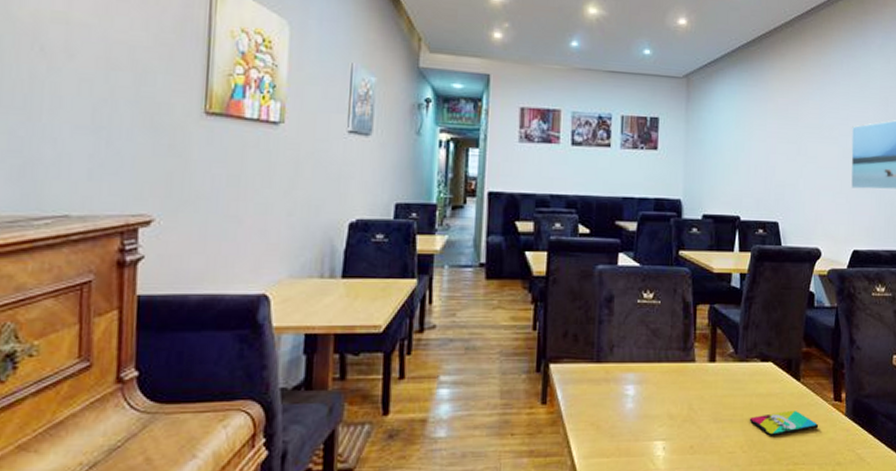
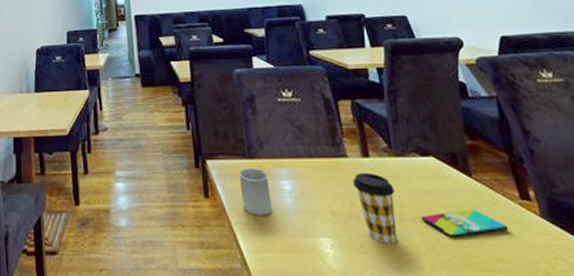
cup: none [582,372,614,421] -> present [239,168,273,215]
coffee cup: none [696,376,732,444] -> present [353,172,398,244]

